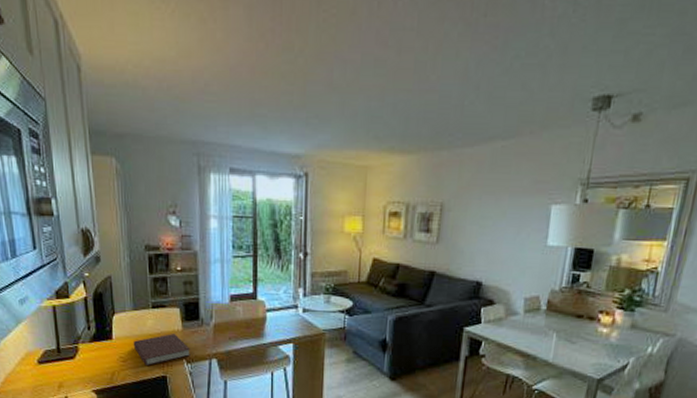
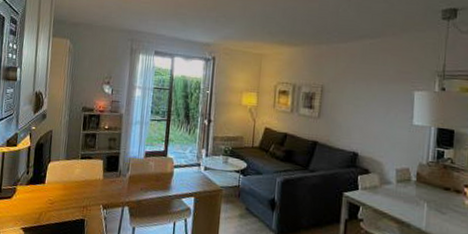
notebook: present [133,334,190,366] -> none [61,182,108,209]

